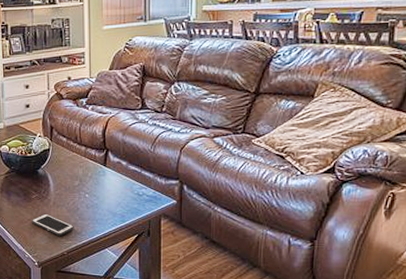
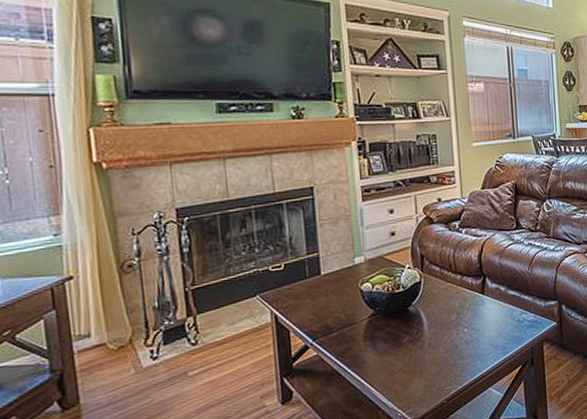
cell phone: present [31,213,74,235] -> none [403,358,453,382]

